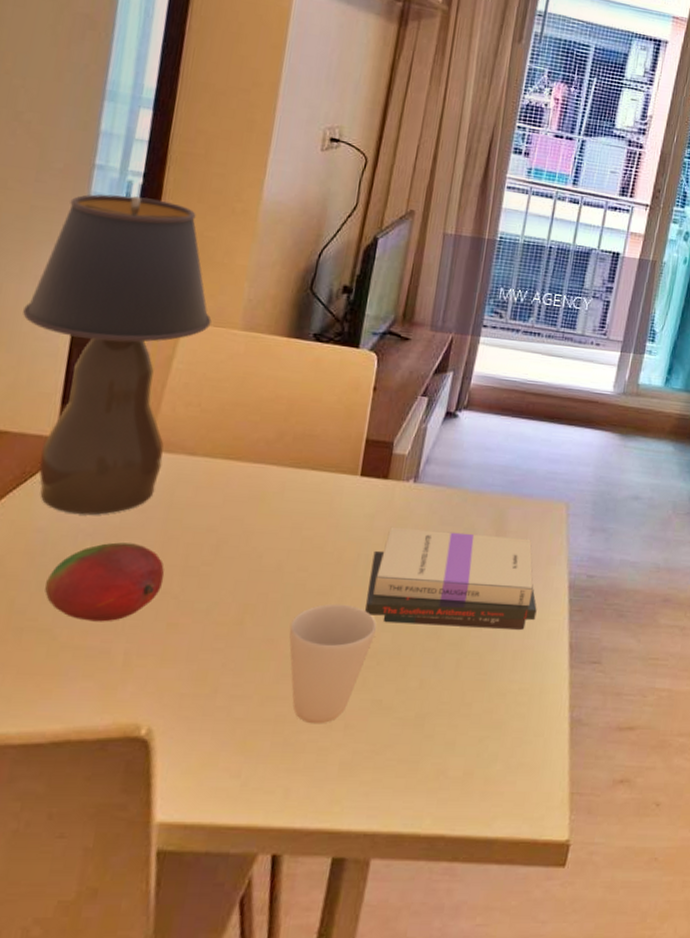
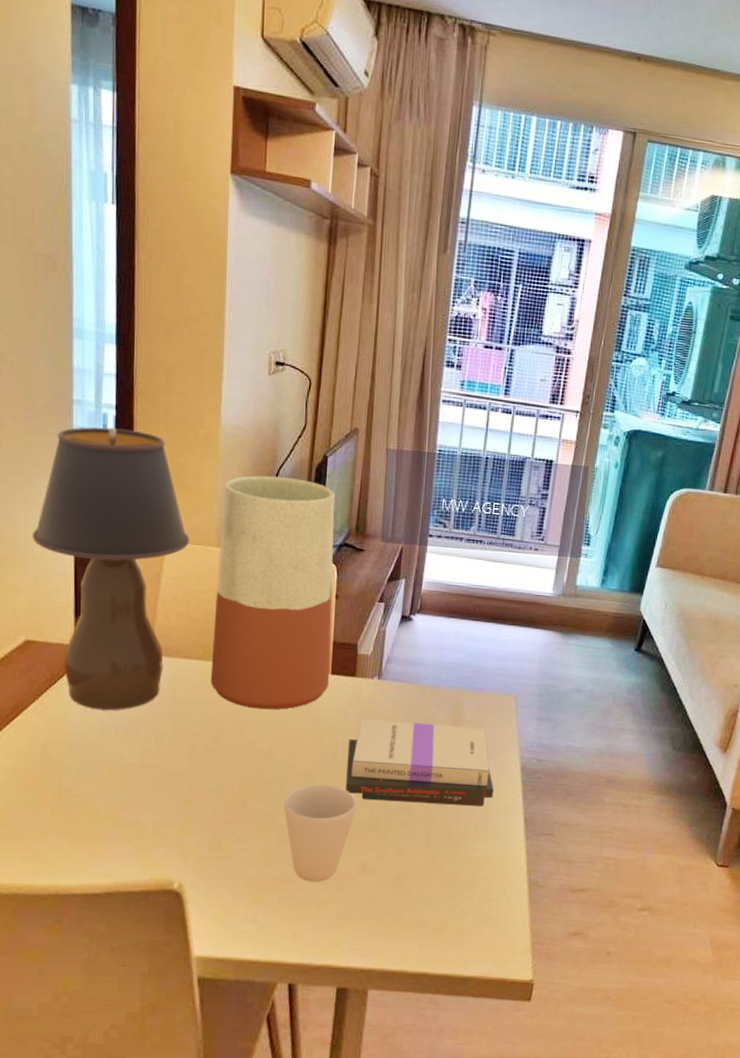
fruit: present [45,542,165,622] -> none [84,733,177,798]
vase: none [216,254,383,516] -> present [210,475,336,710]

